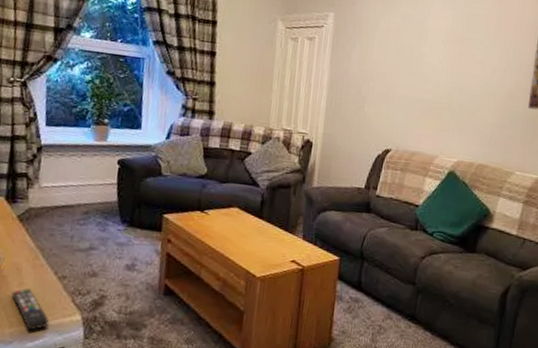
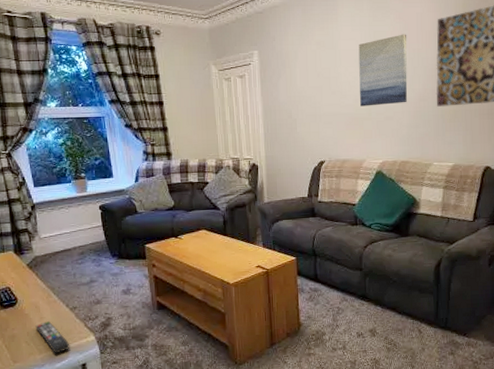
wall art: none [441,21,505,99] -> present [358,34,408,106]

